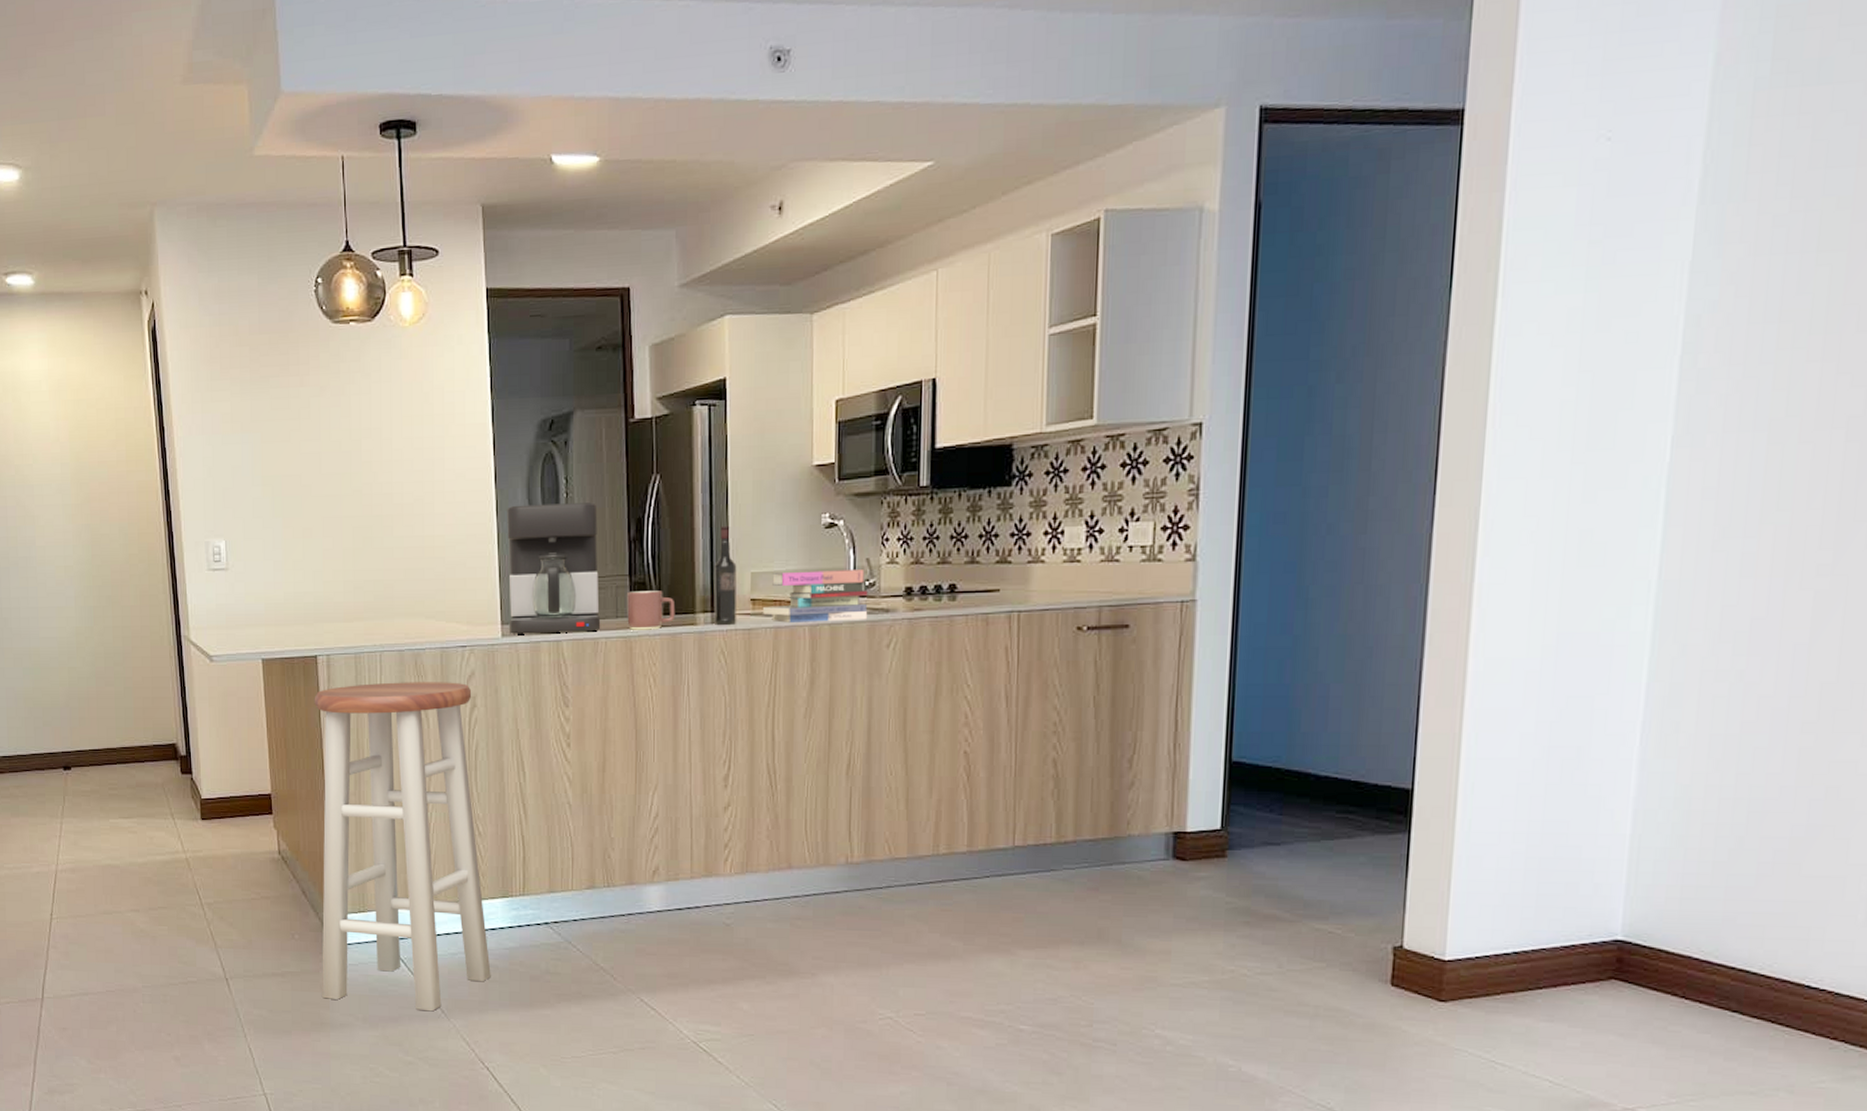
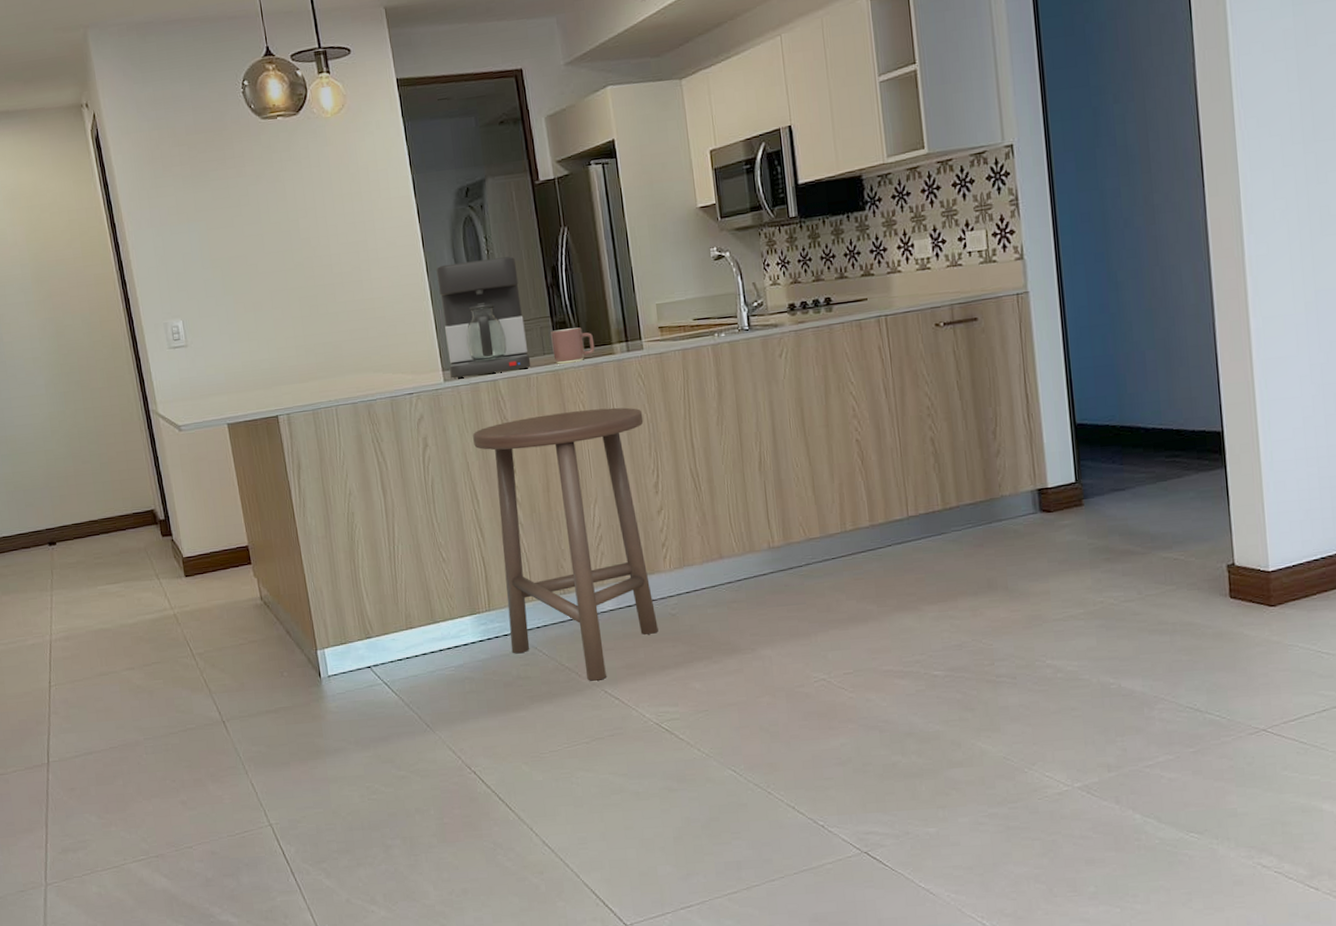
bar stool: present [314,682,491,1012] -> none [279,426,468,728]
bar stool: none [527,685,721,987] -> present [473,407,658,681]
wine bottle: present [713,525,737,626] -> none [623,265,649,354]
books: present [763,568,868,623] -> none [670,292,760,345]

